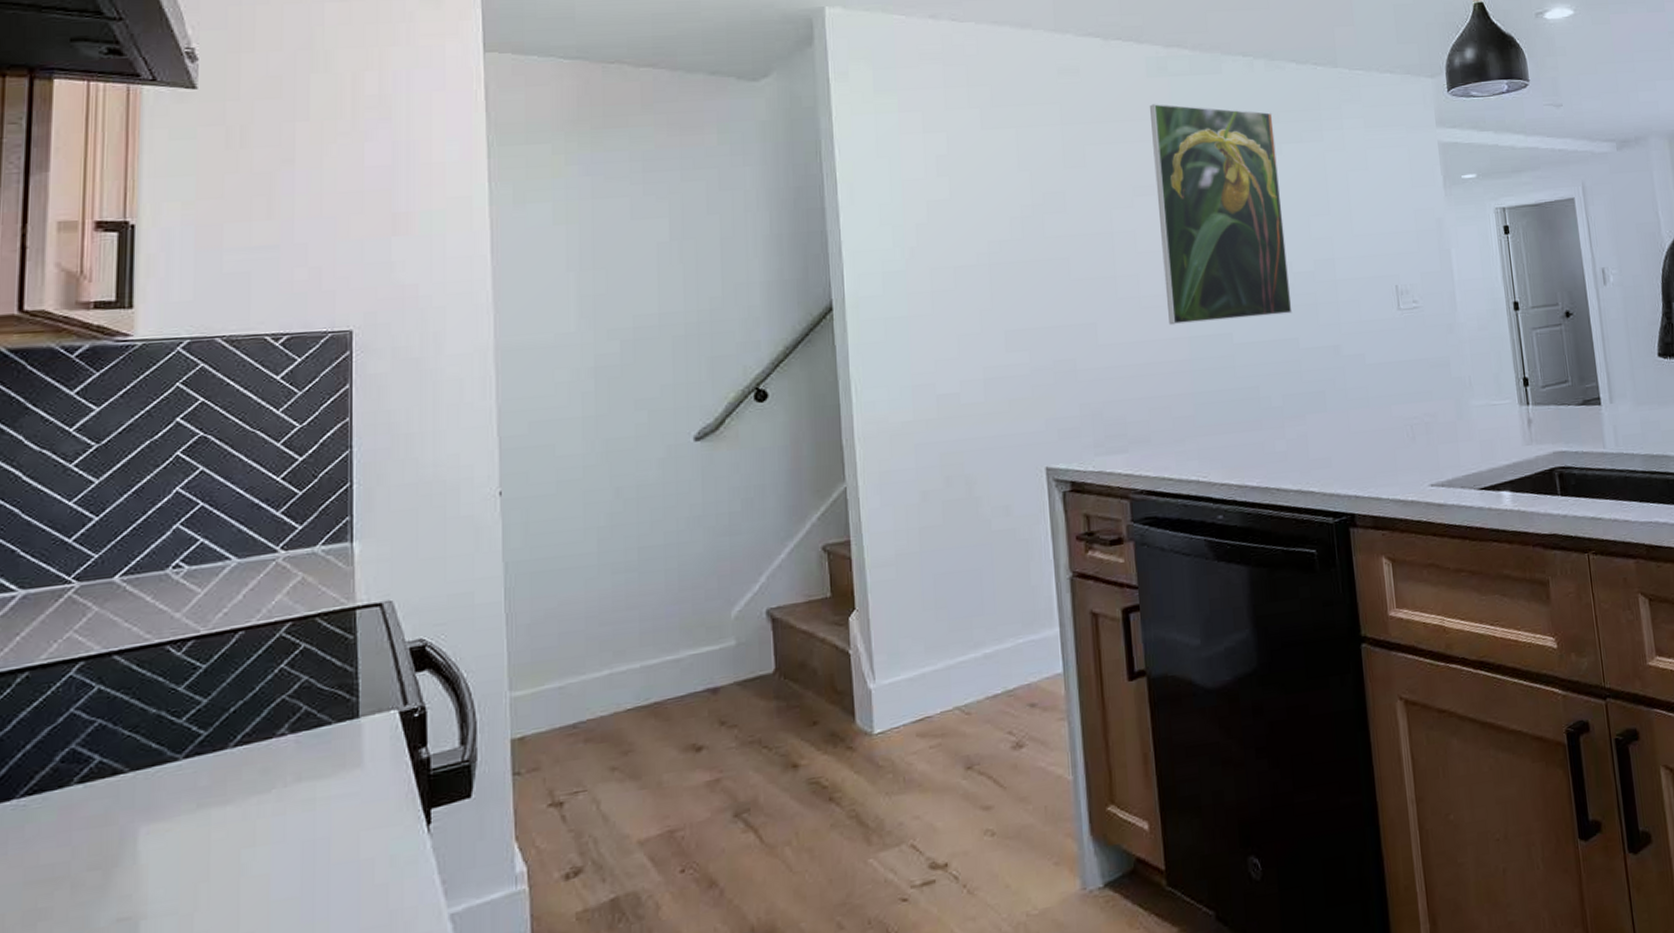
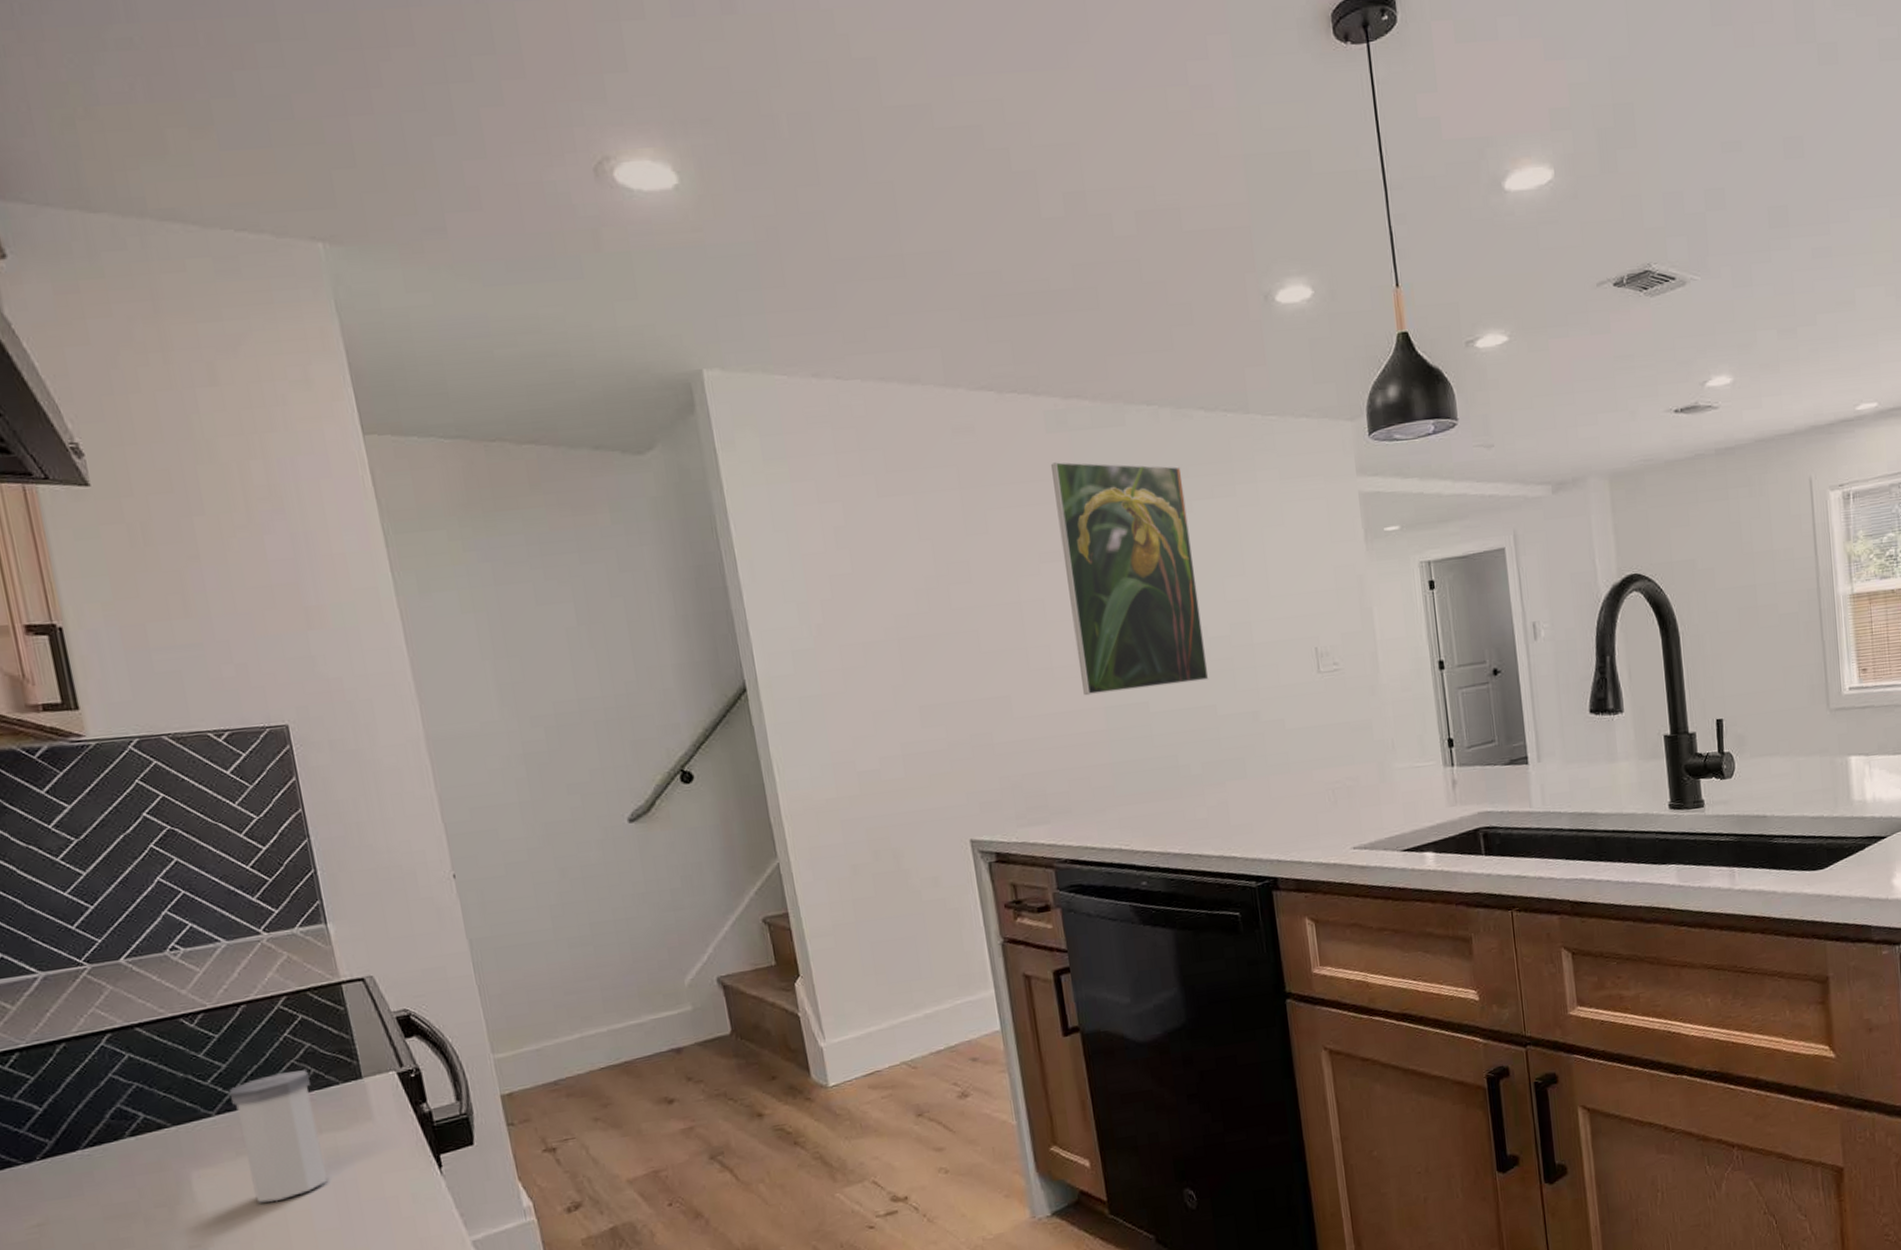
salt shaker: none [205,707,299,866] -> present [230,1070,327,1203]

